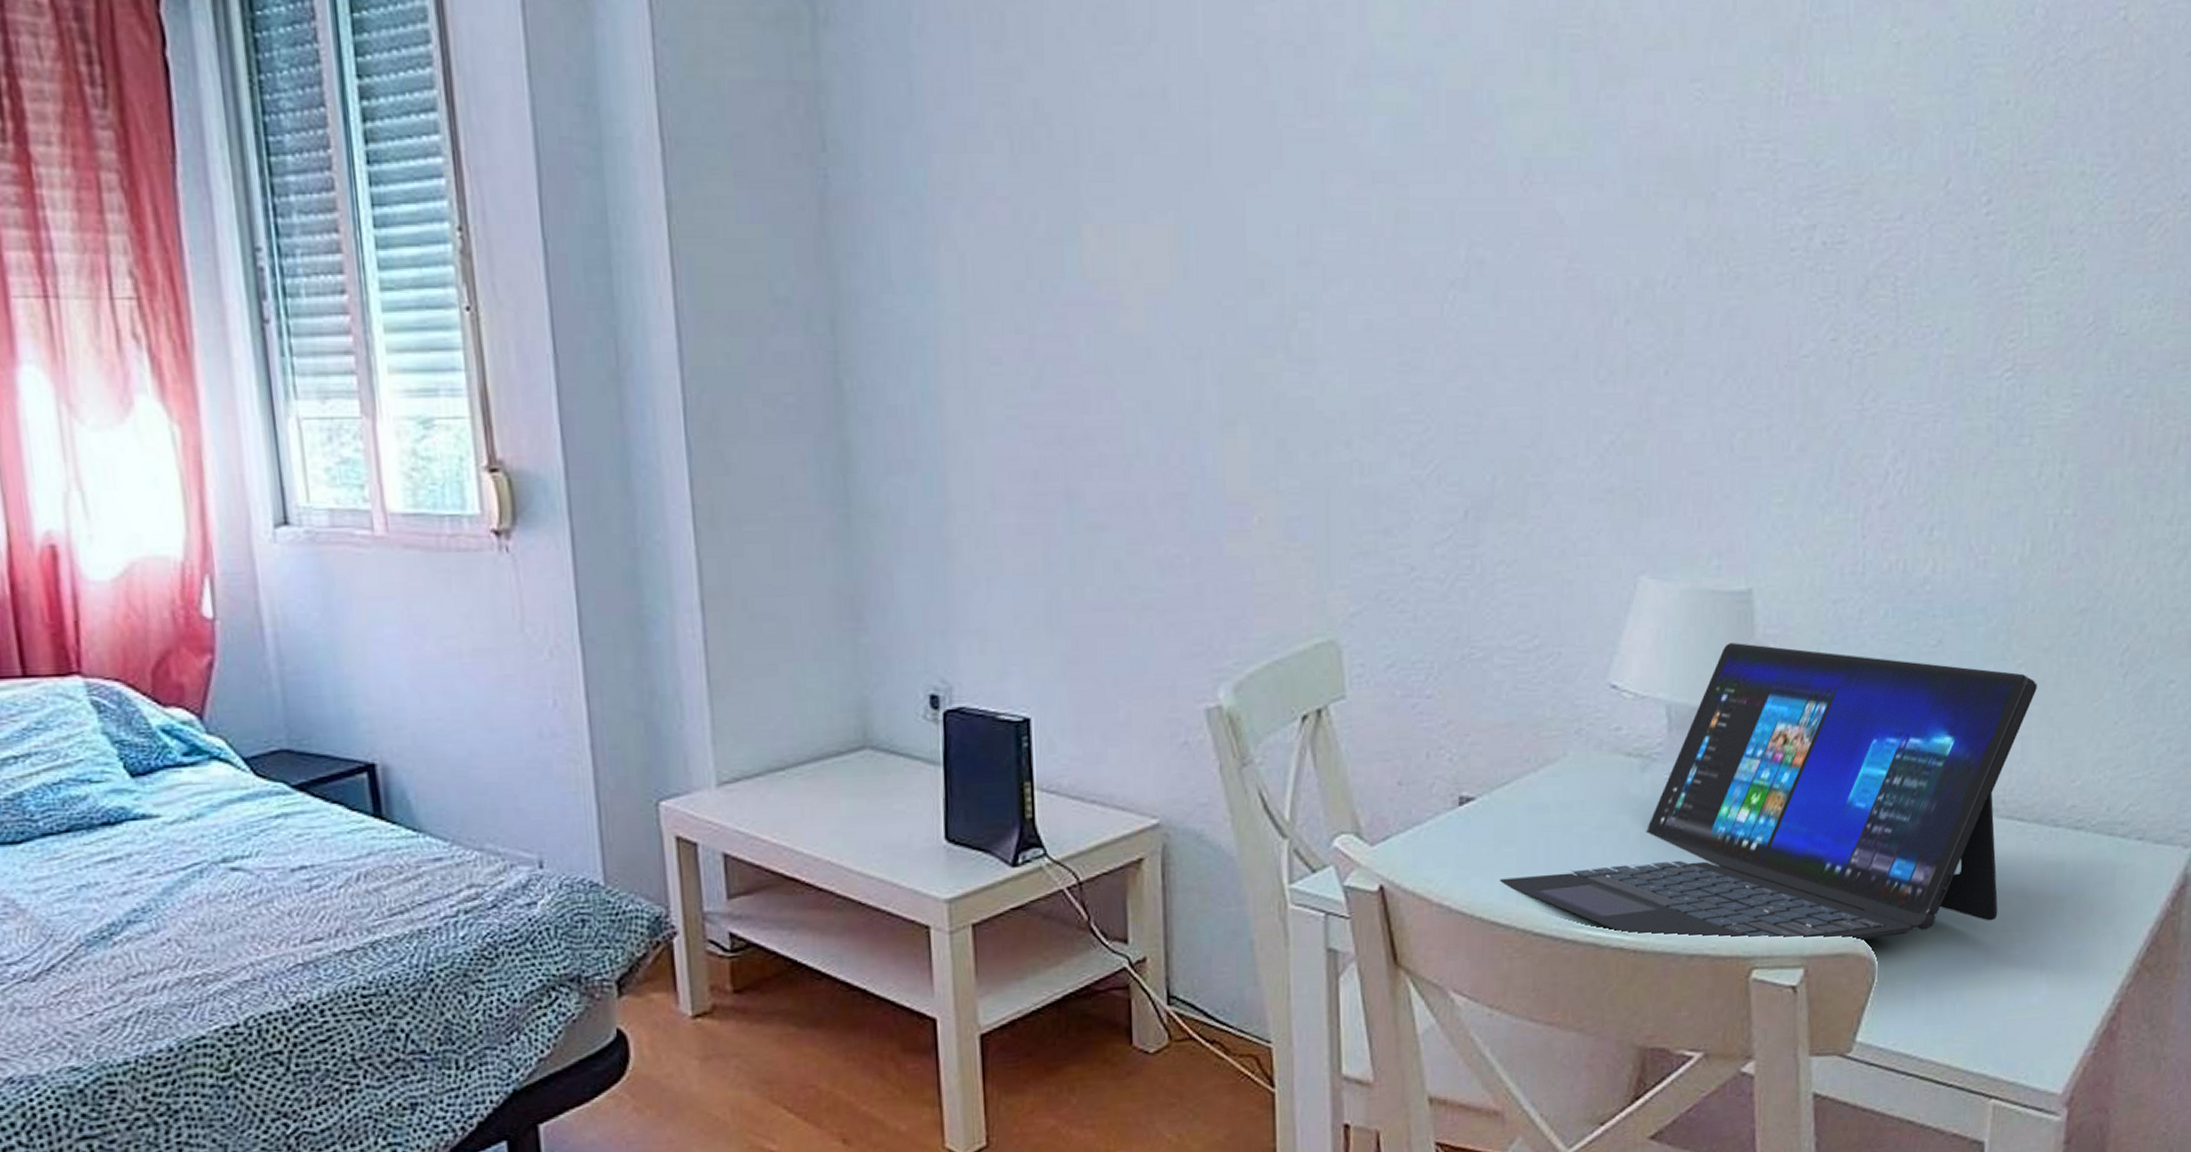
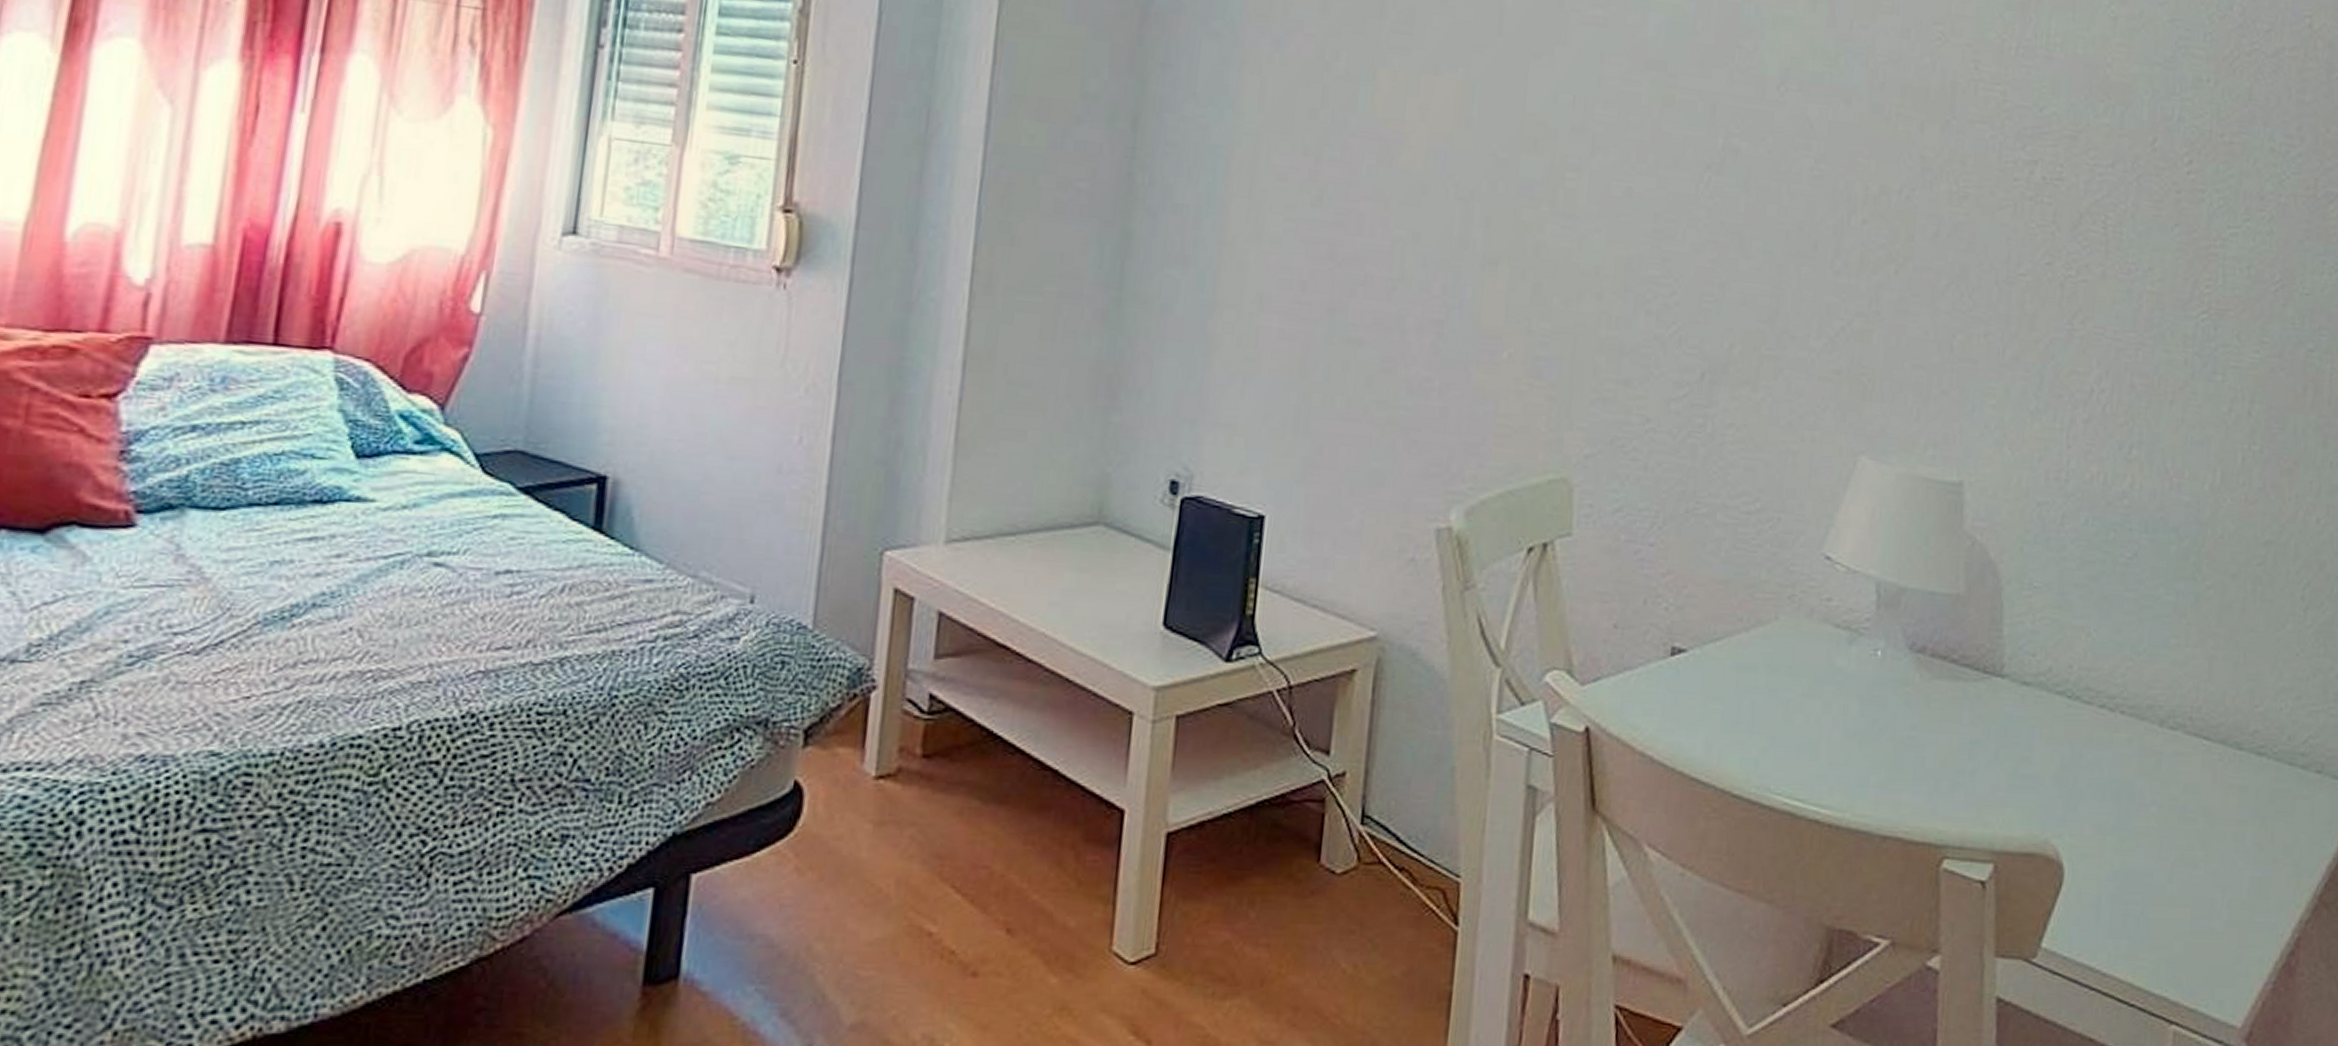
laptop: present [1499,643,2037,942] -> none [1703,530,2225,843]

